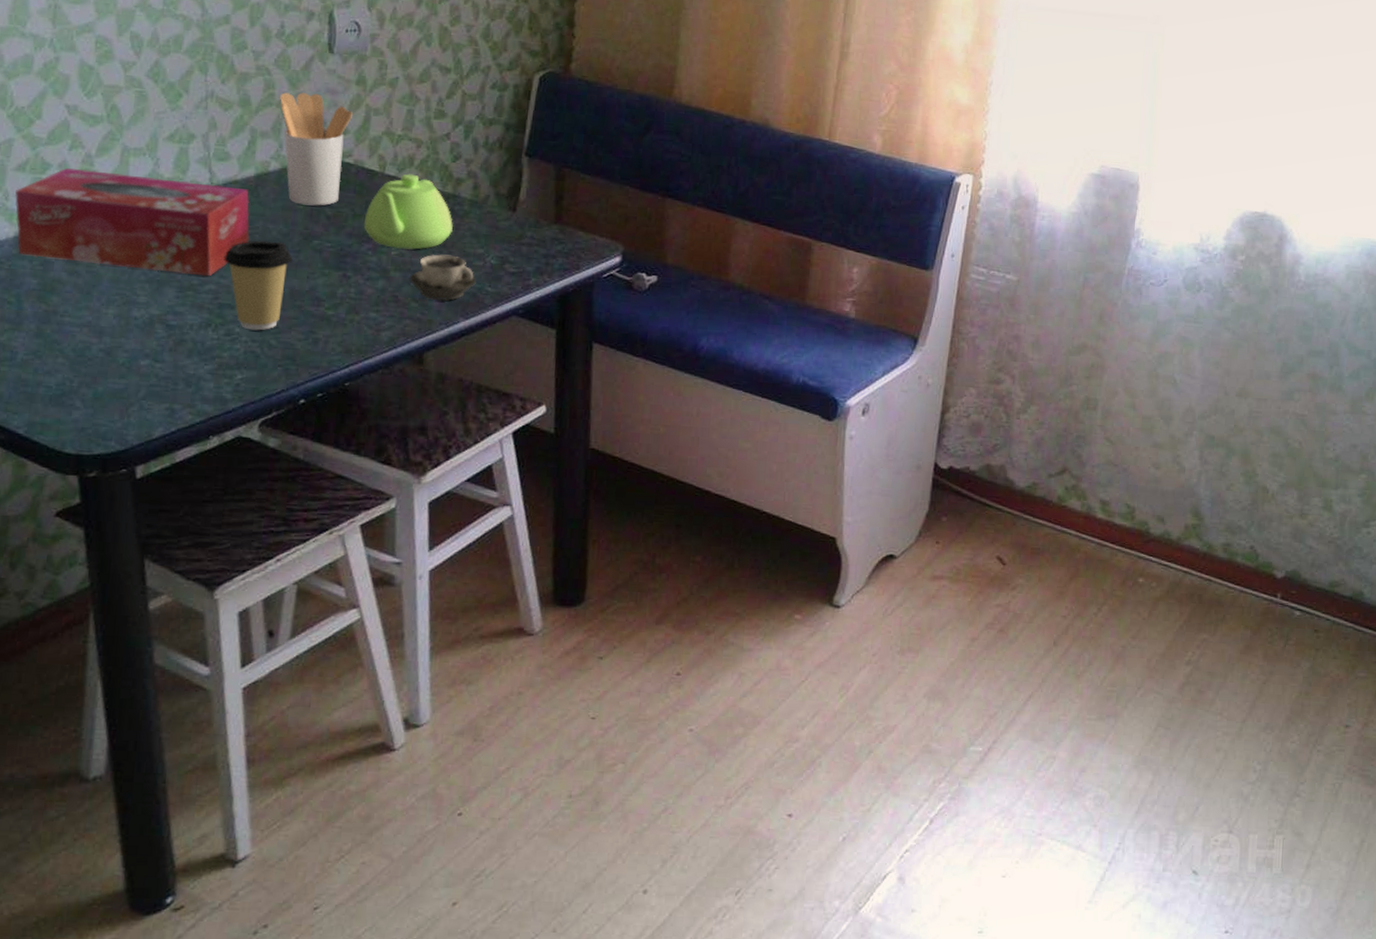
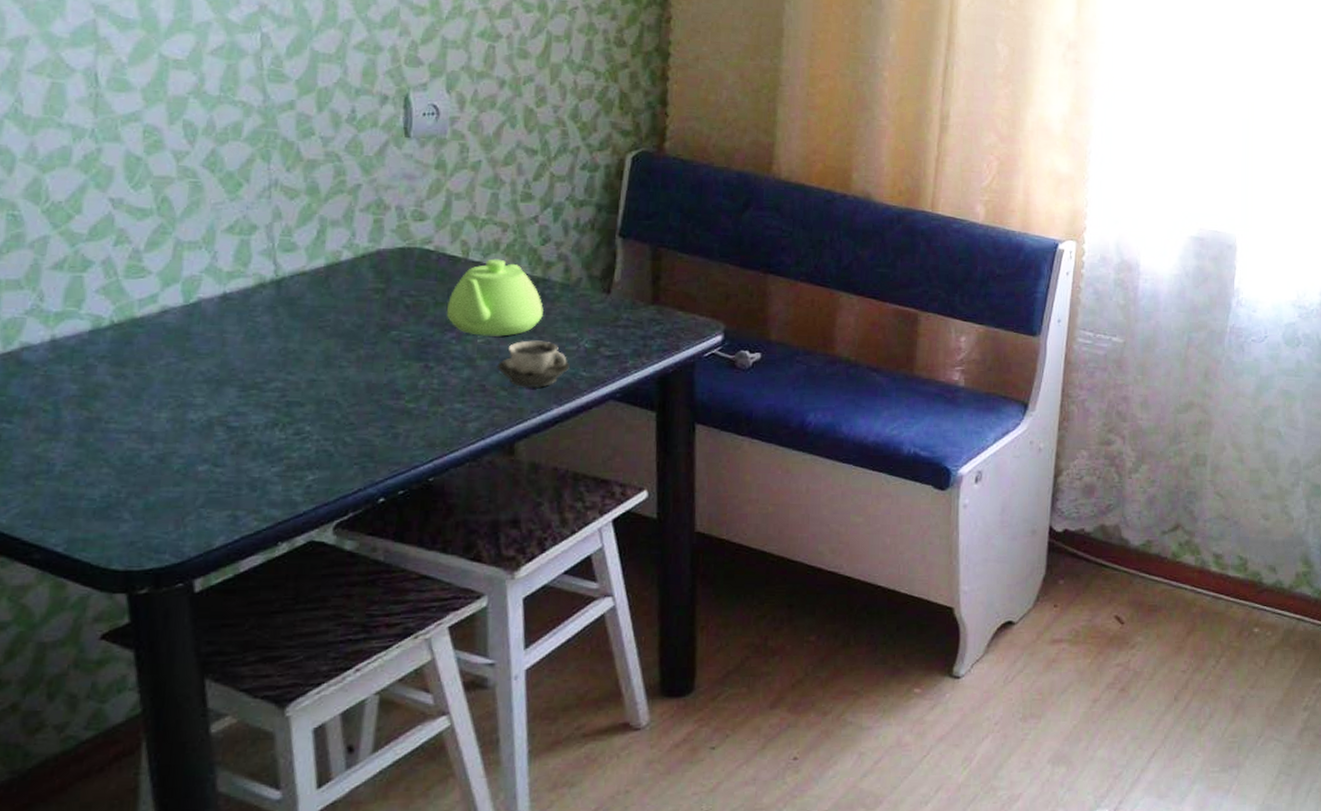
tissue box: present [15,168,250,277] -> none [51,265,321,374]
coffee cup: present [223,240,293,331] -> none [291,333,369,428]
utensil holder: present [280,92,353,206] -> none [352,179,432,295]

